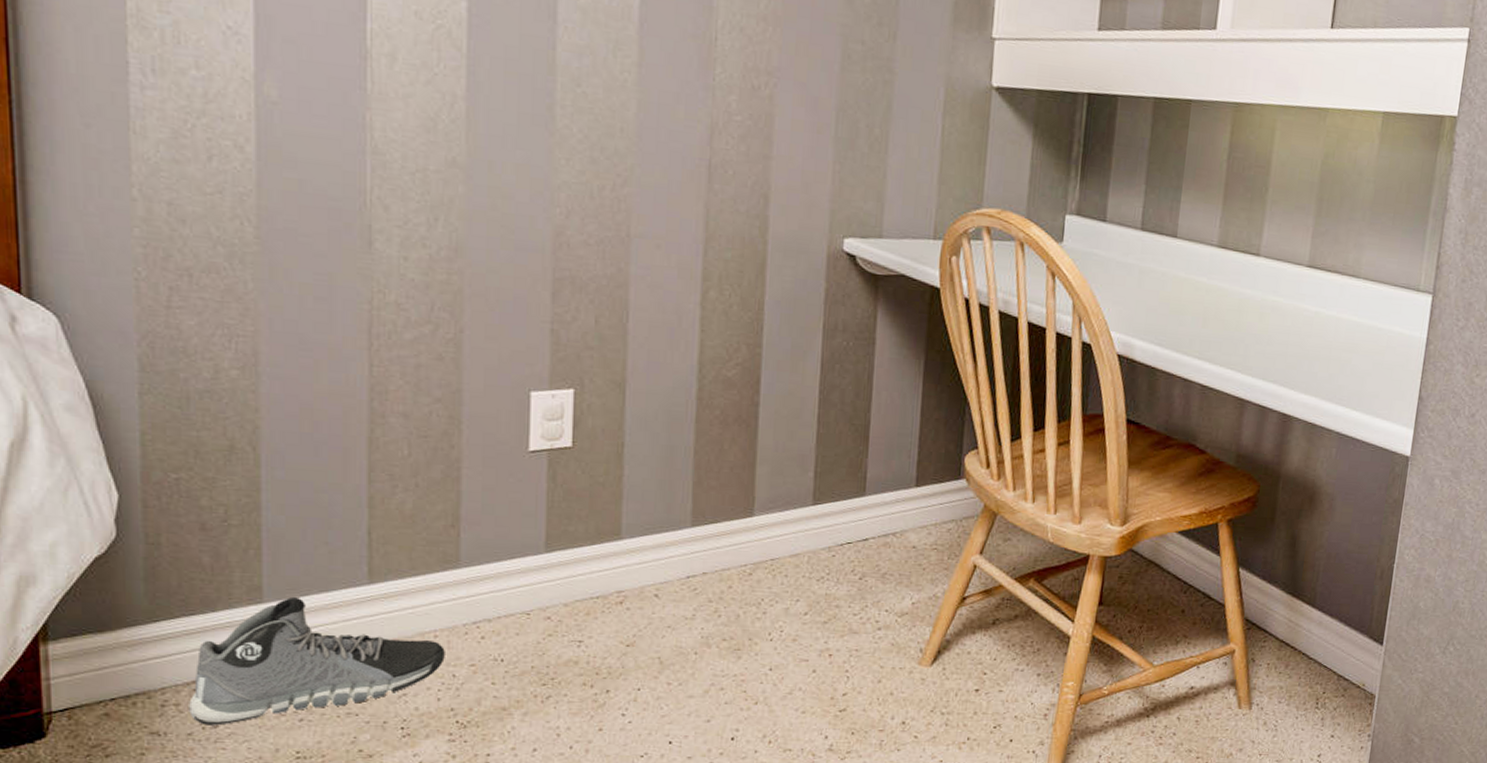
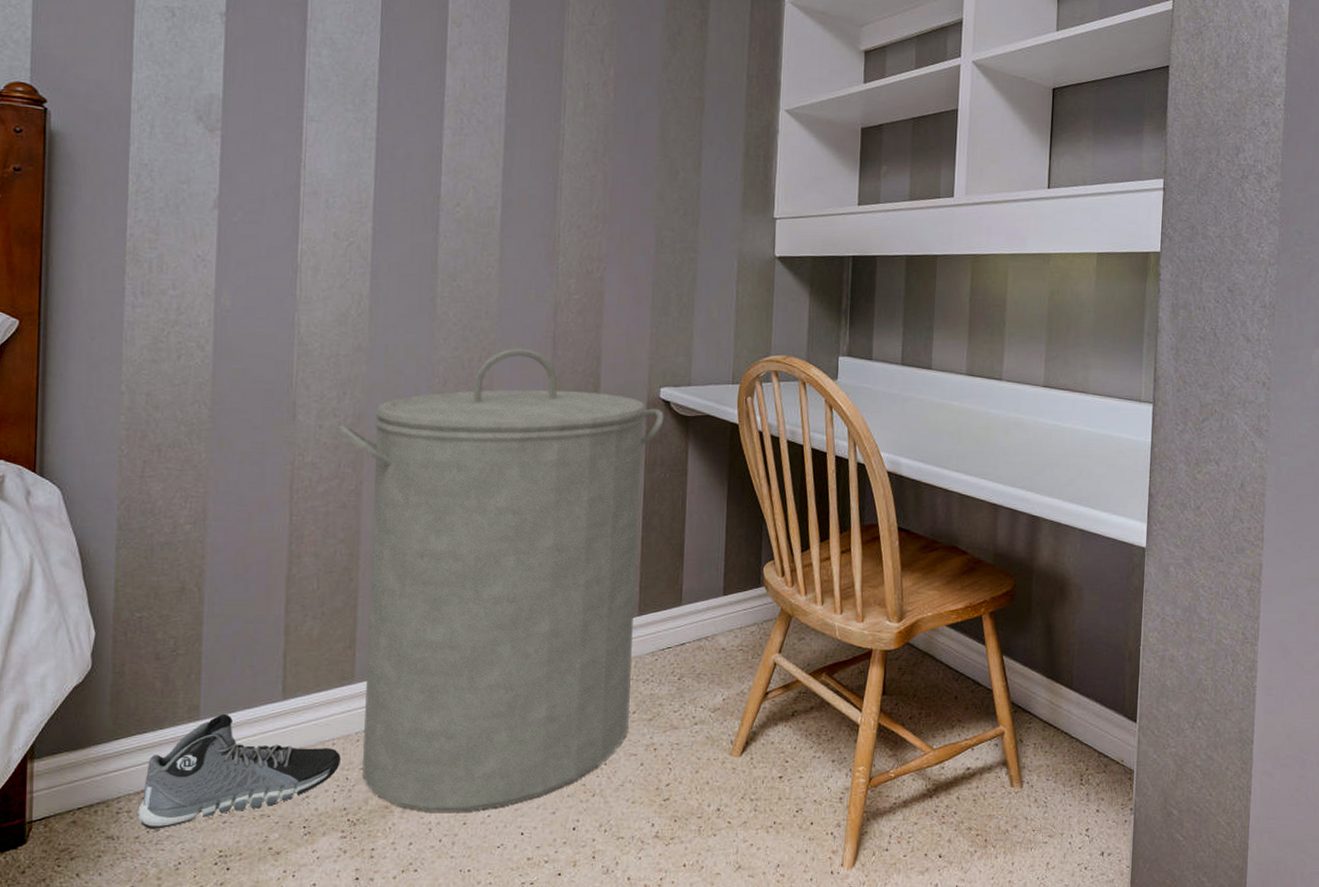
laundry hamper: none [427,177,848,717] -> present [337,348,664,812]

